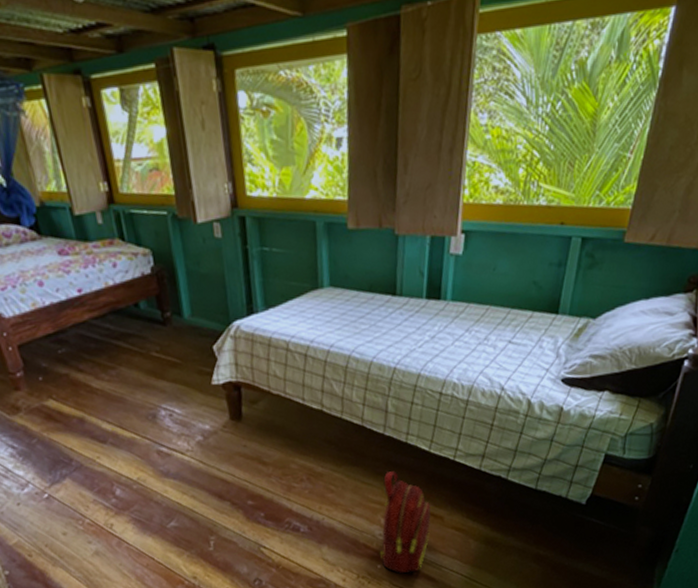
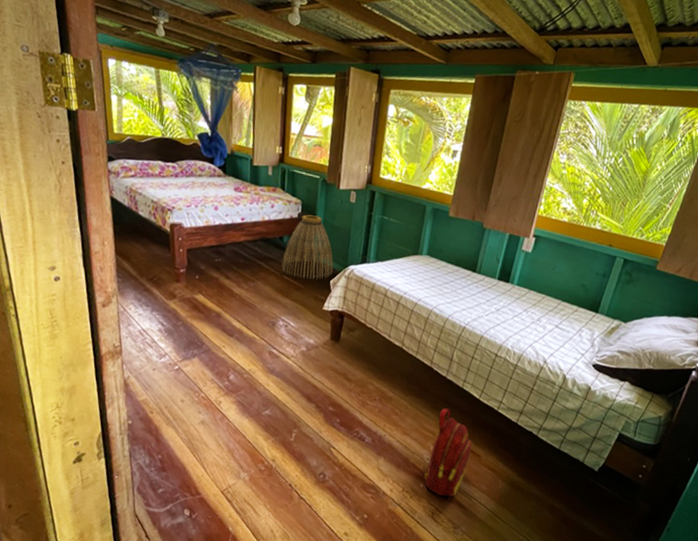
basket: none [144,265,214,352] -> present [281,214,334,280]

